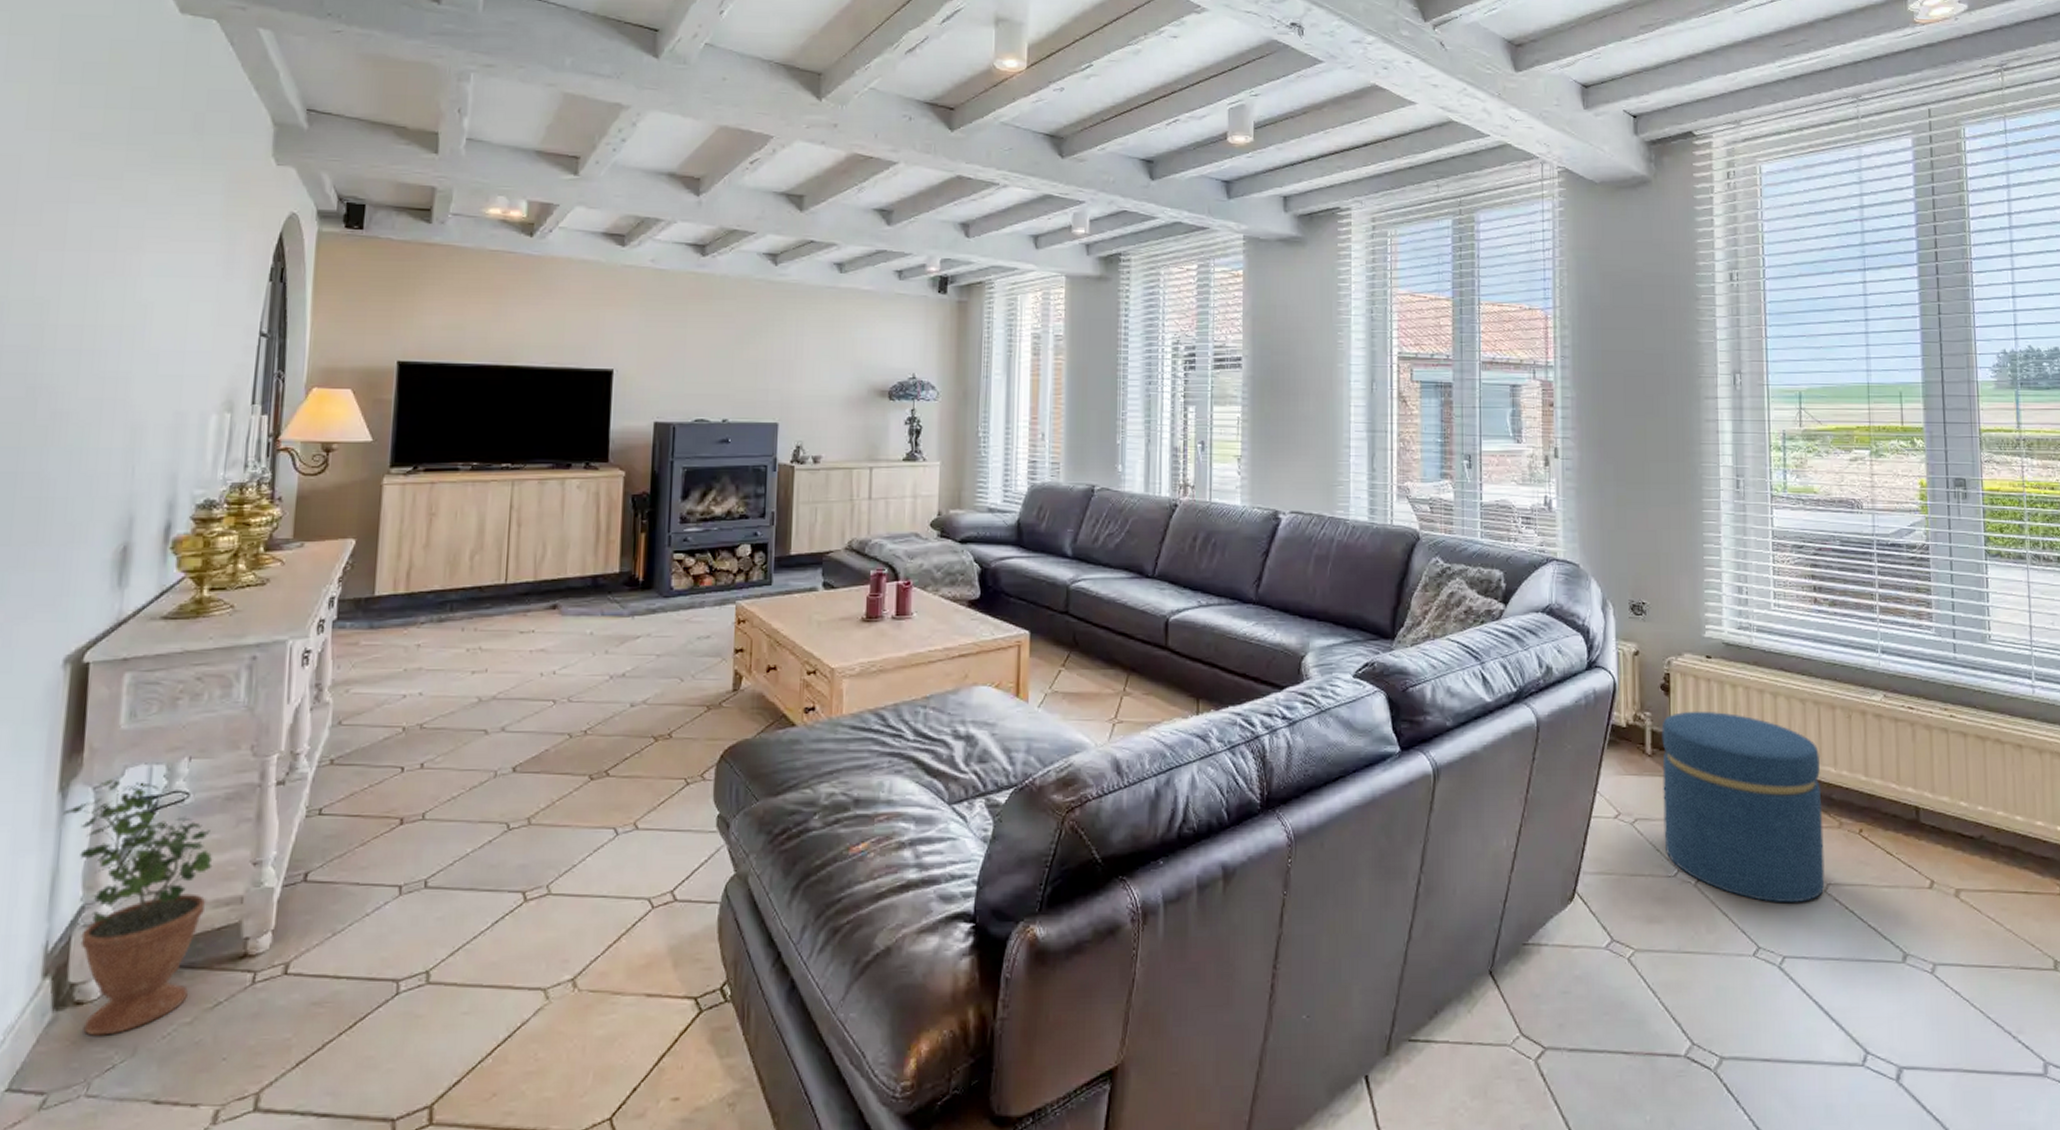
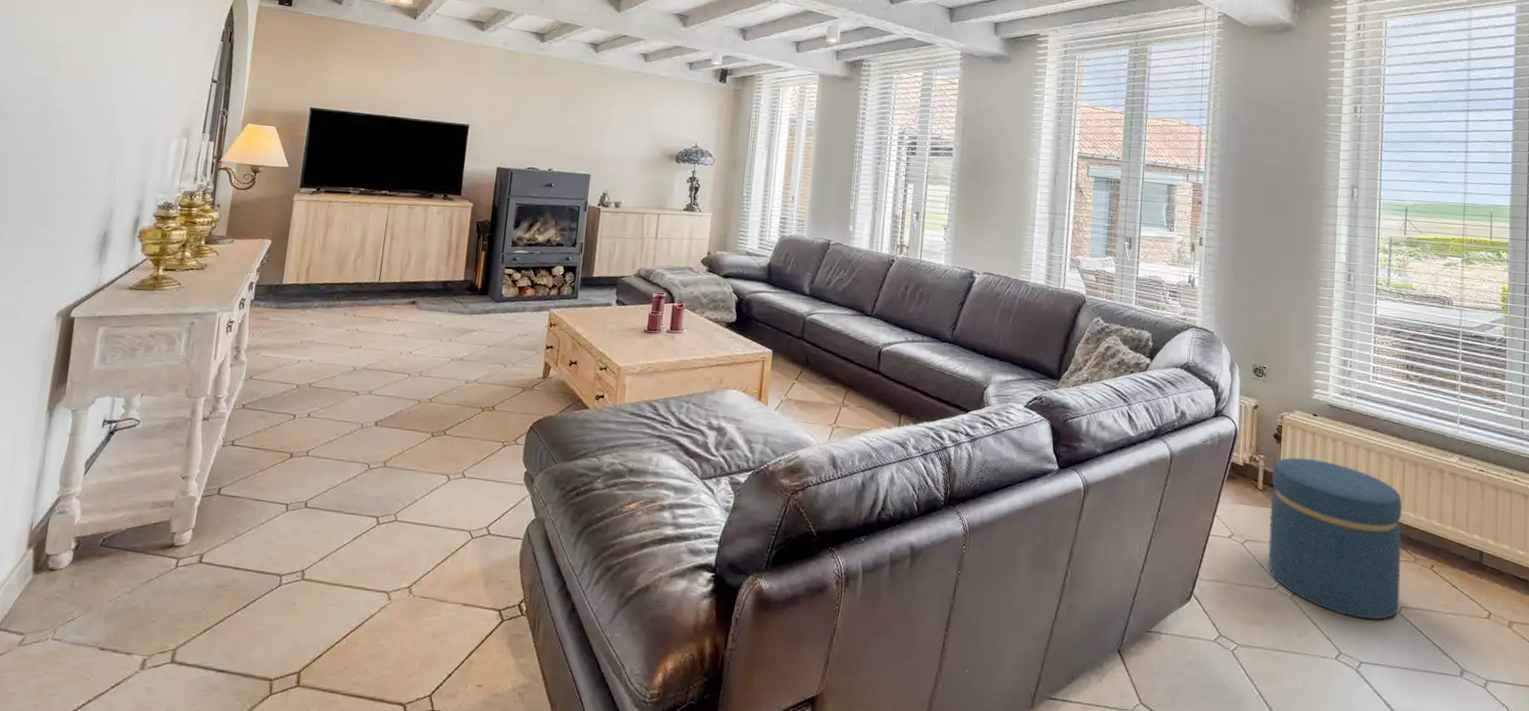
potted plant: present [63,779,213,1036] -> none [49,405,154,596]

